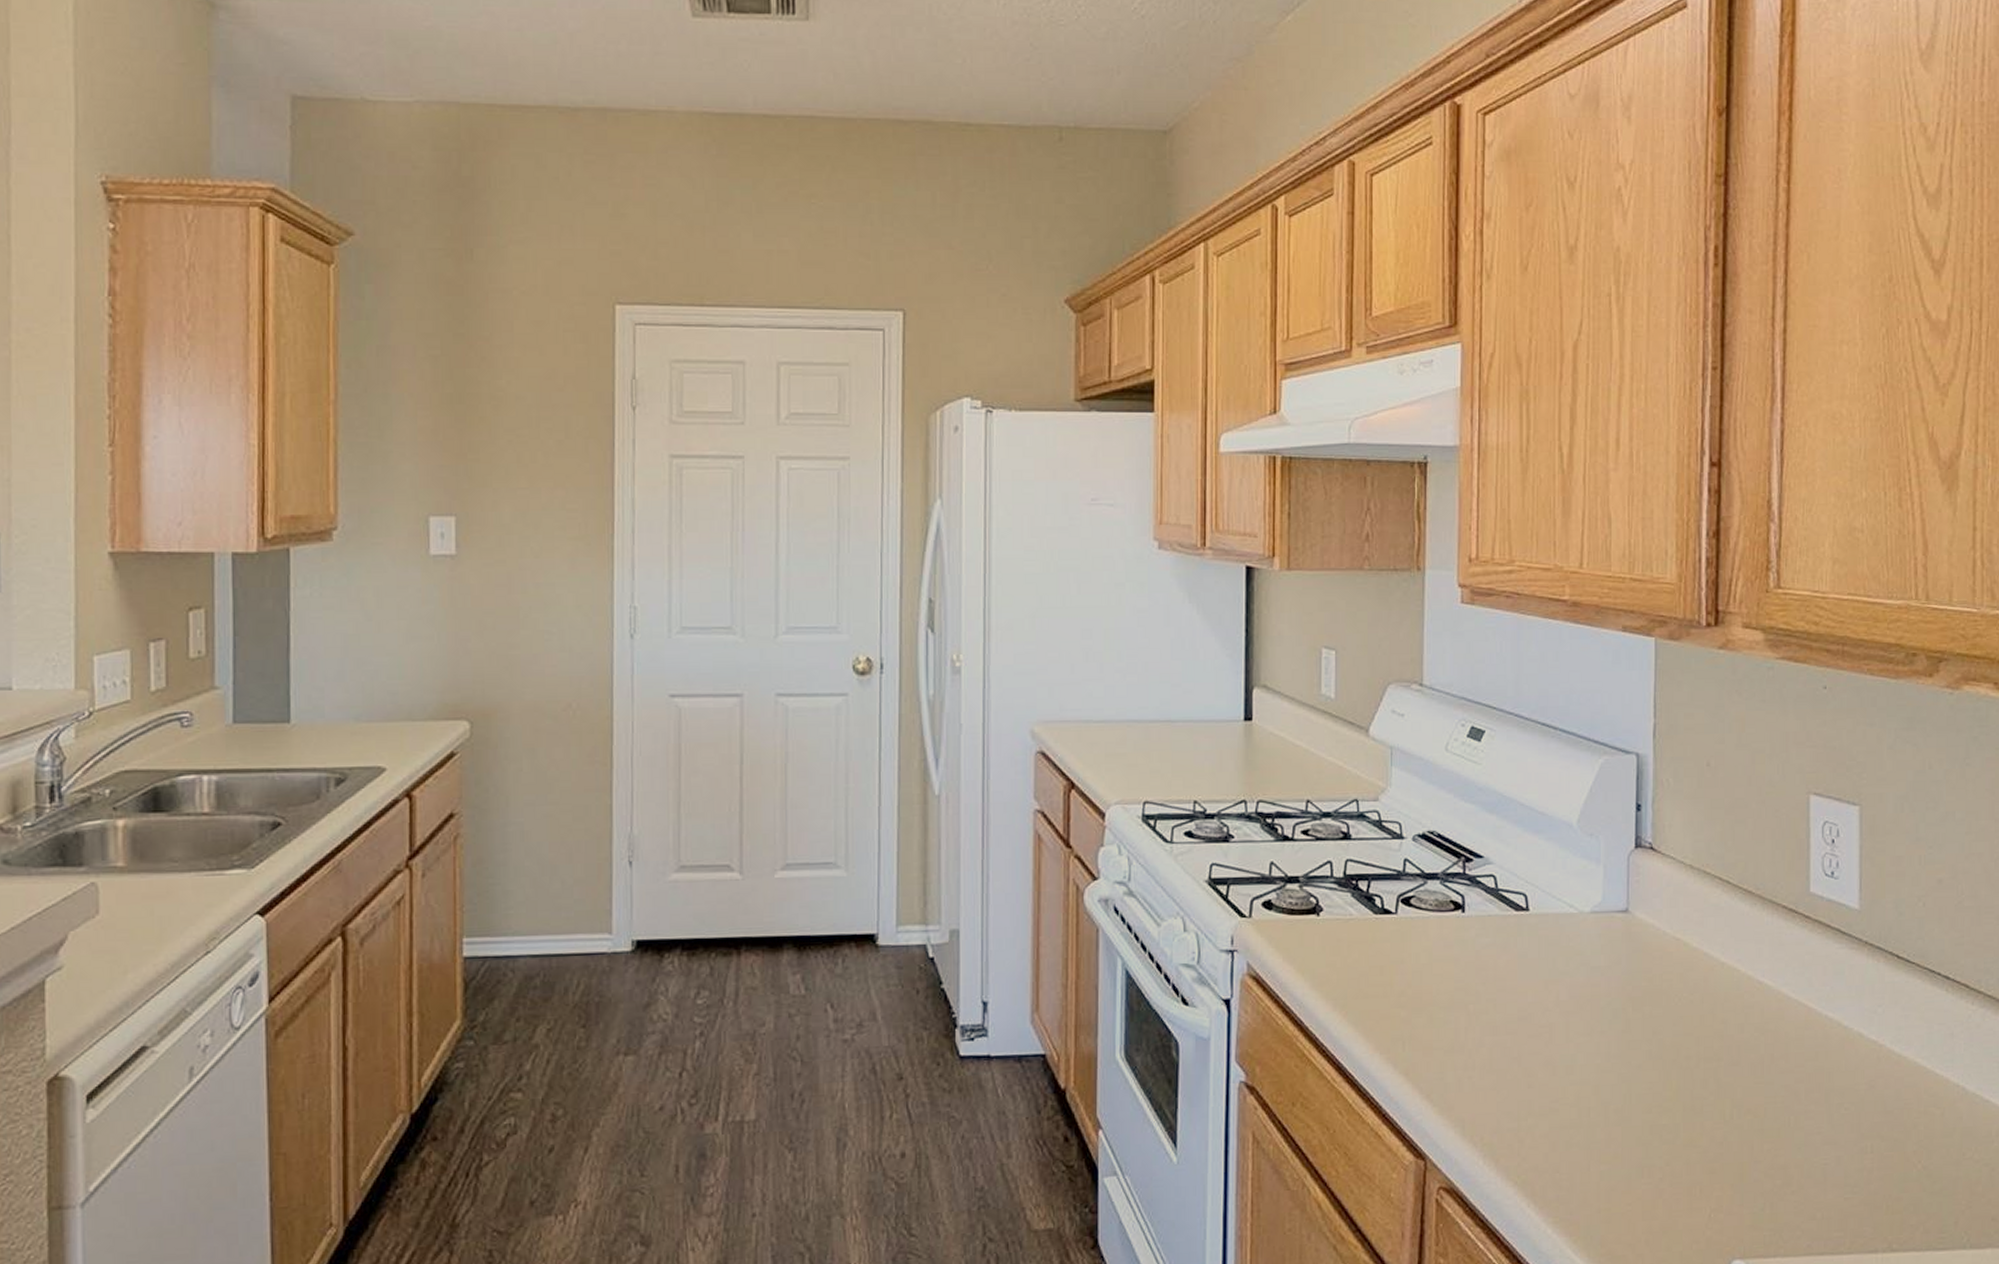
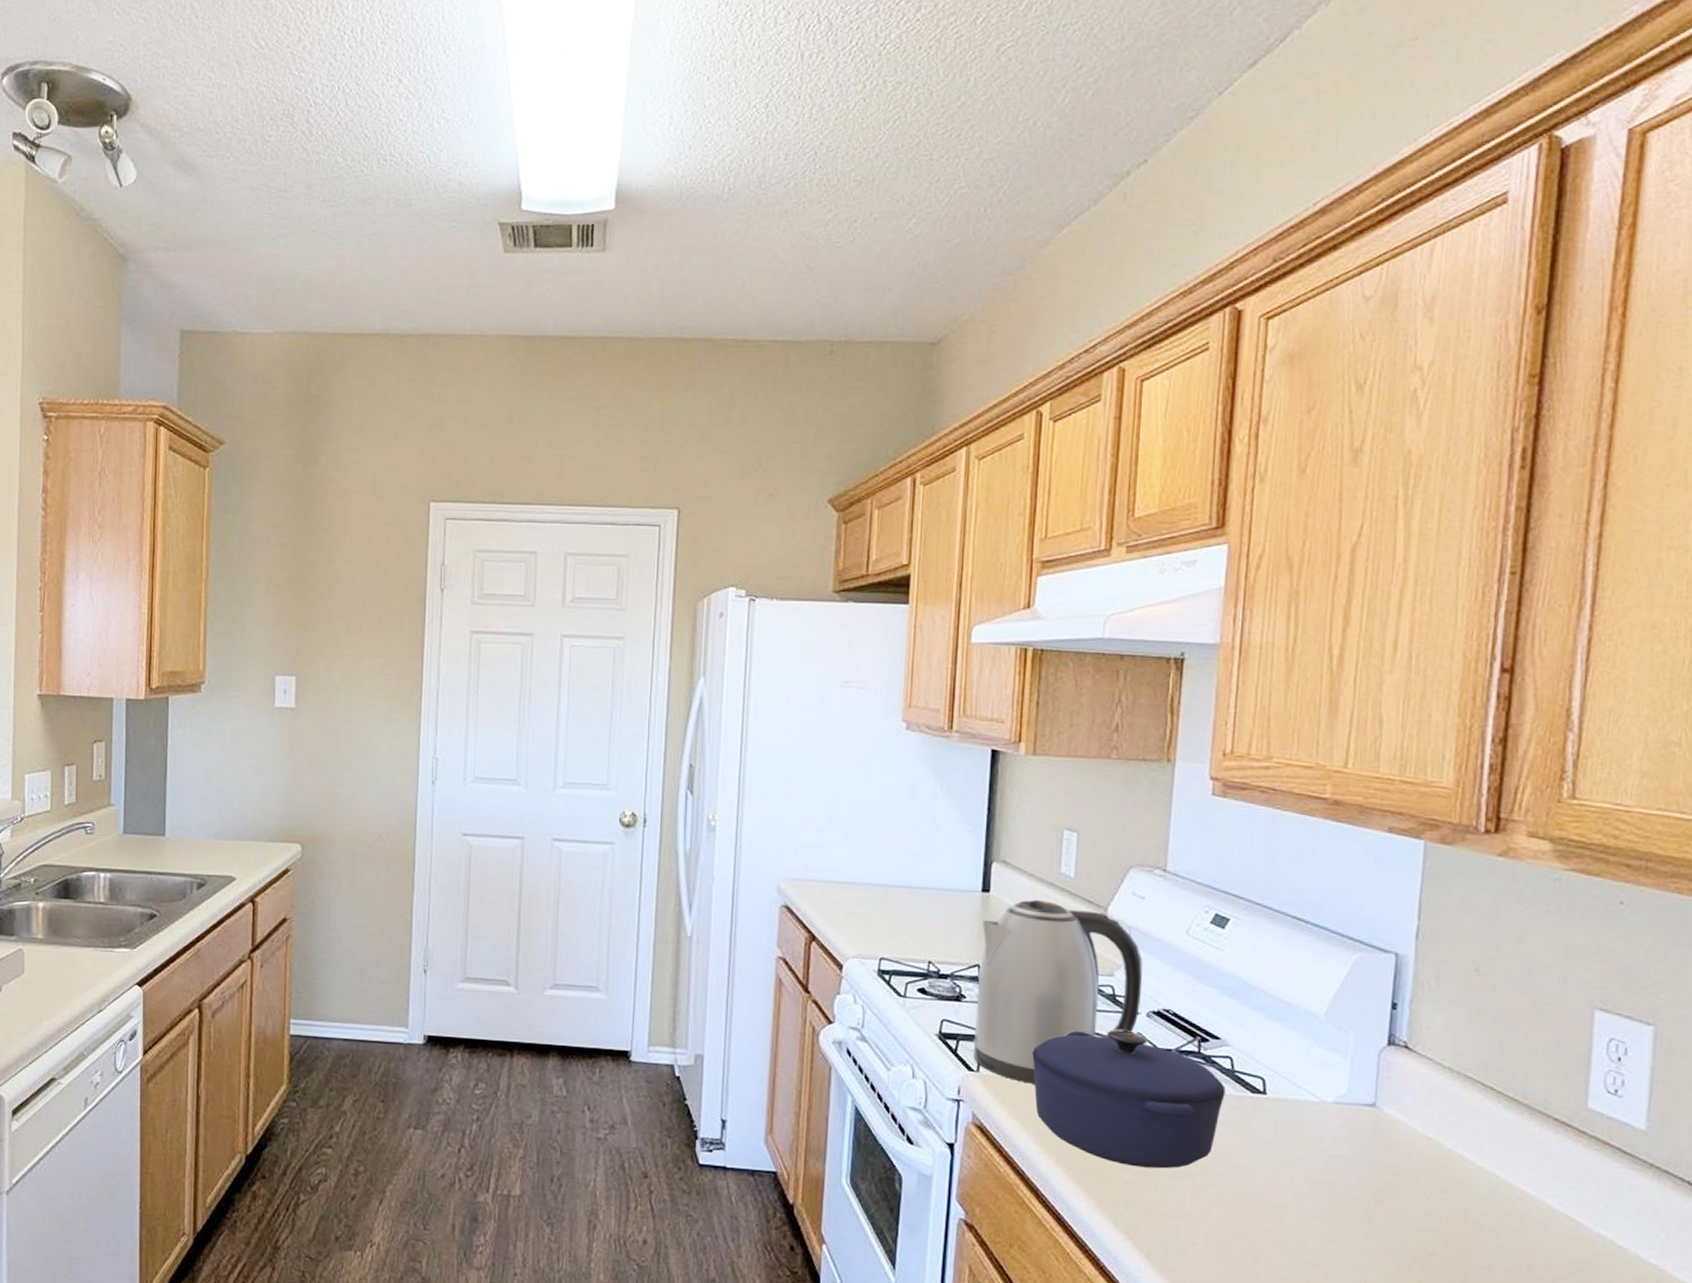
kettle: none [1244,725,1407,925] -> present [973,899,1143,1084]
cooking pot: none [1304,857,1491,1002] -> present [1032,1030,1225,1169]

